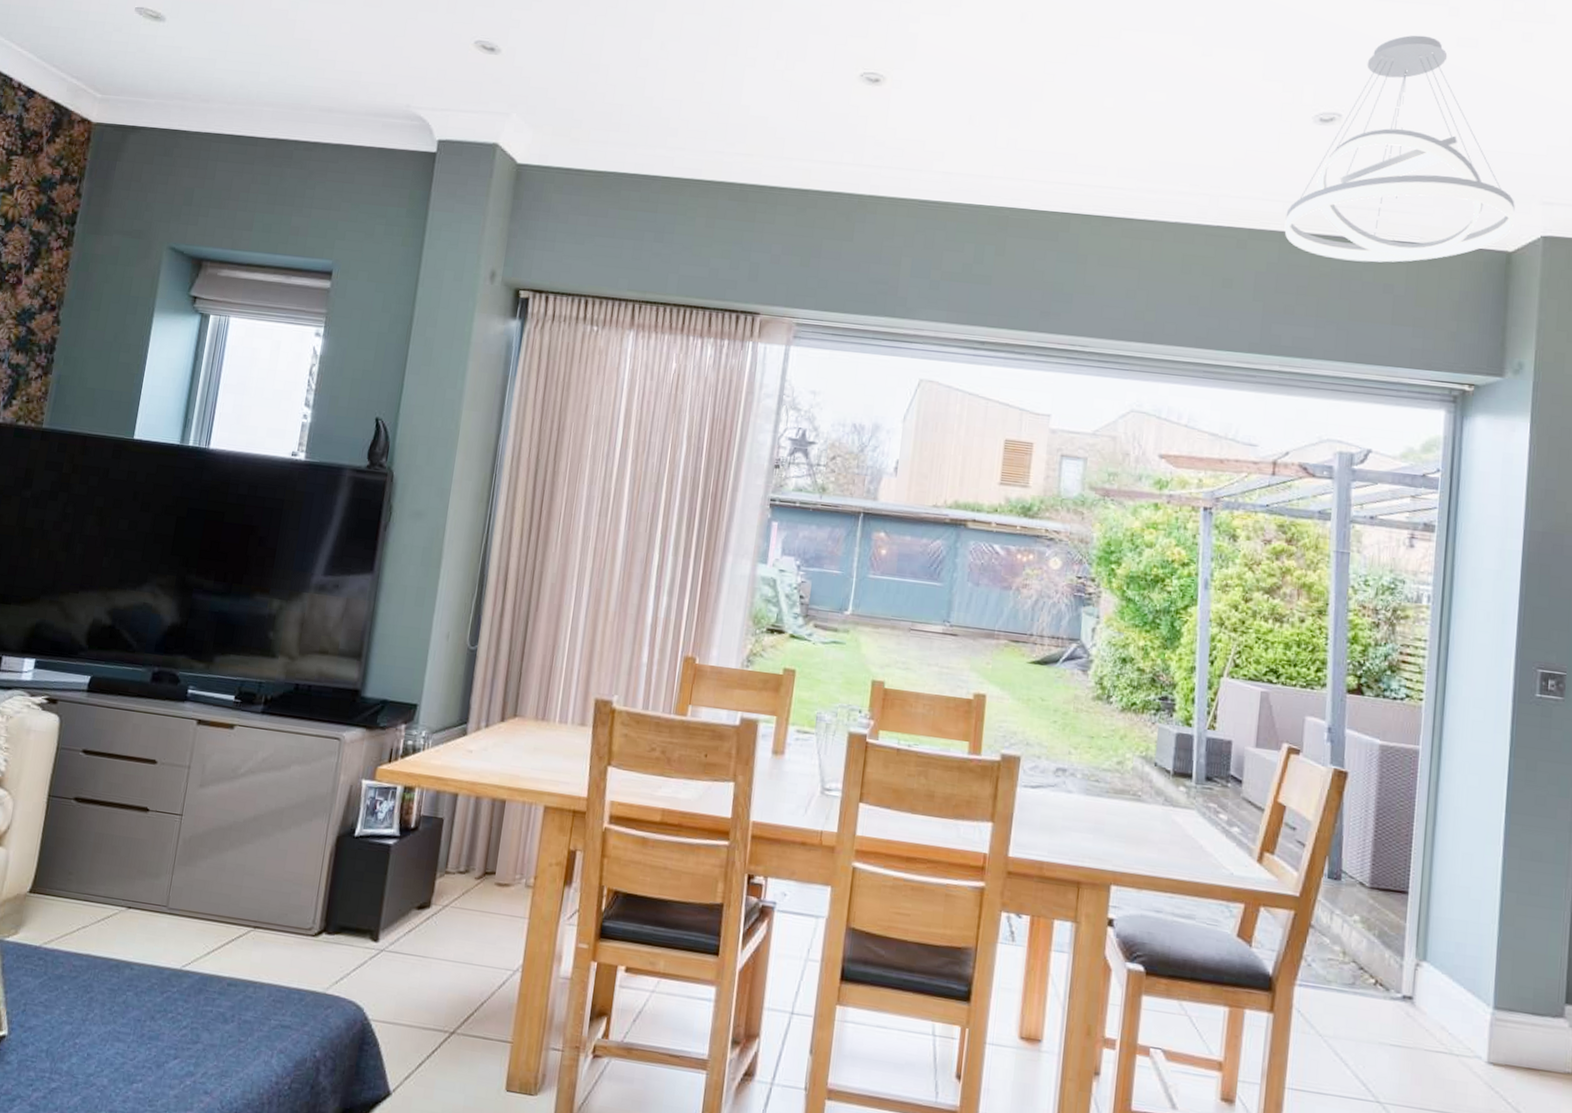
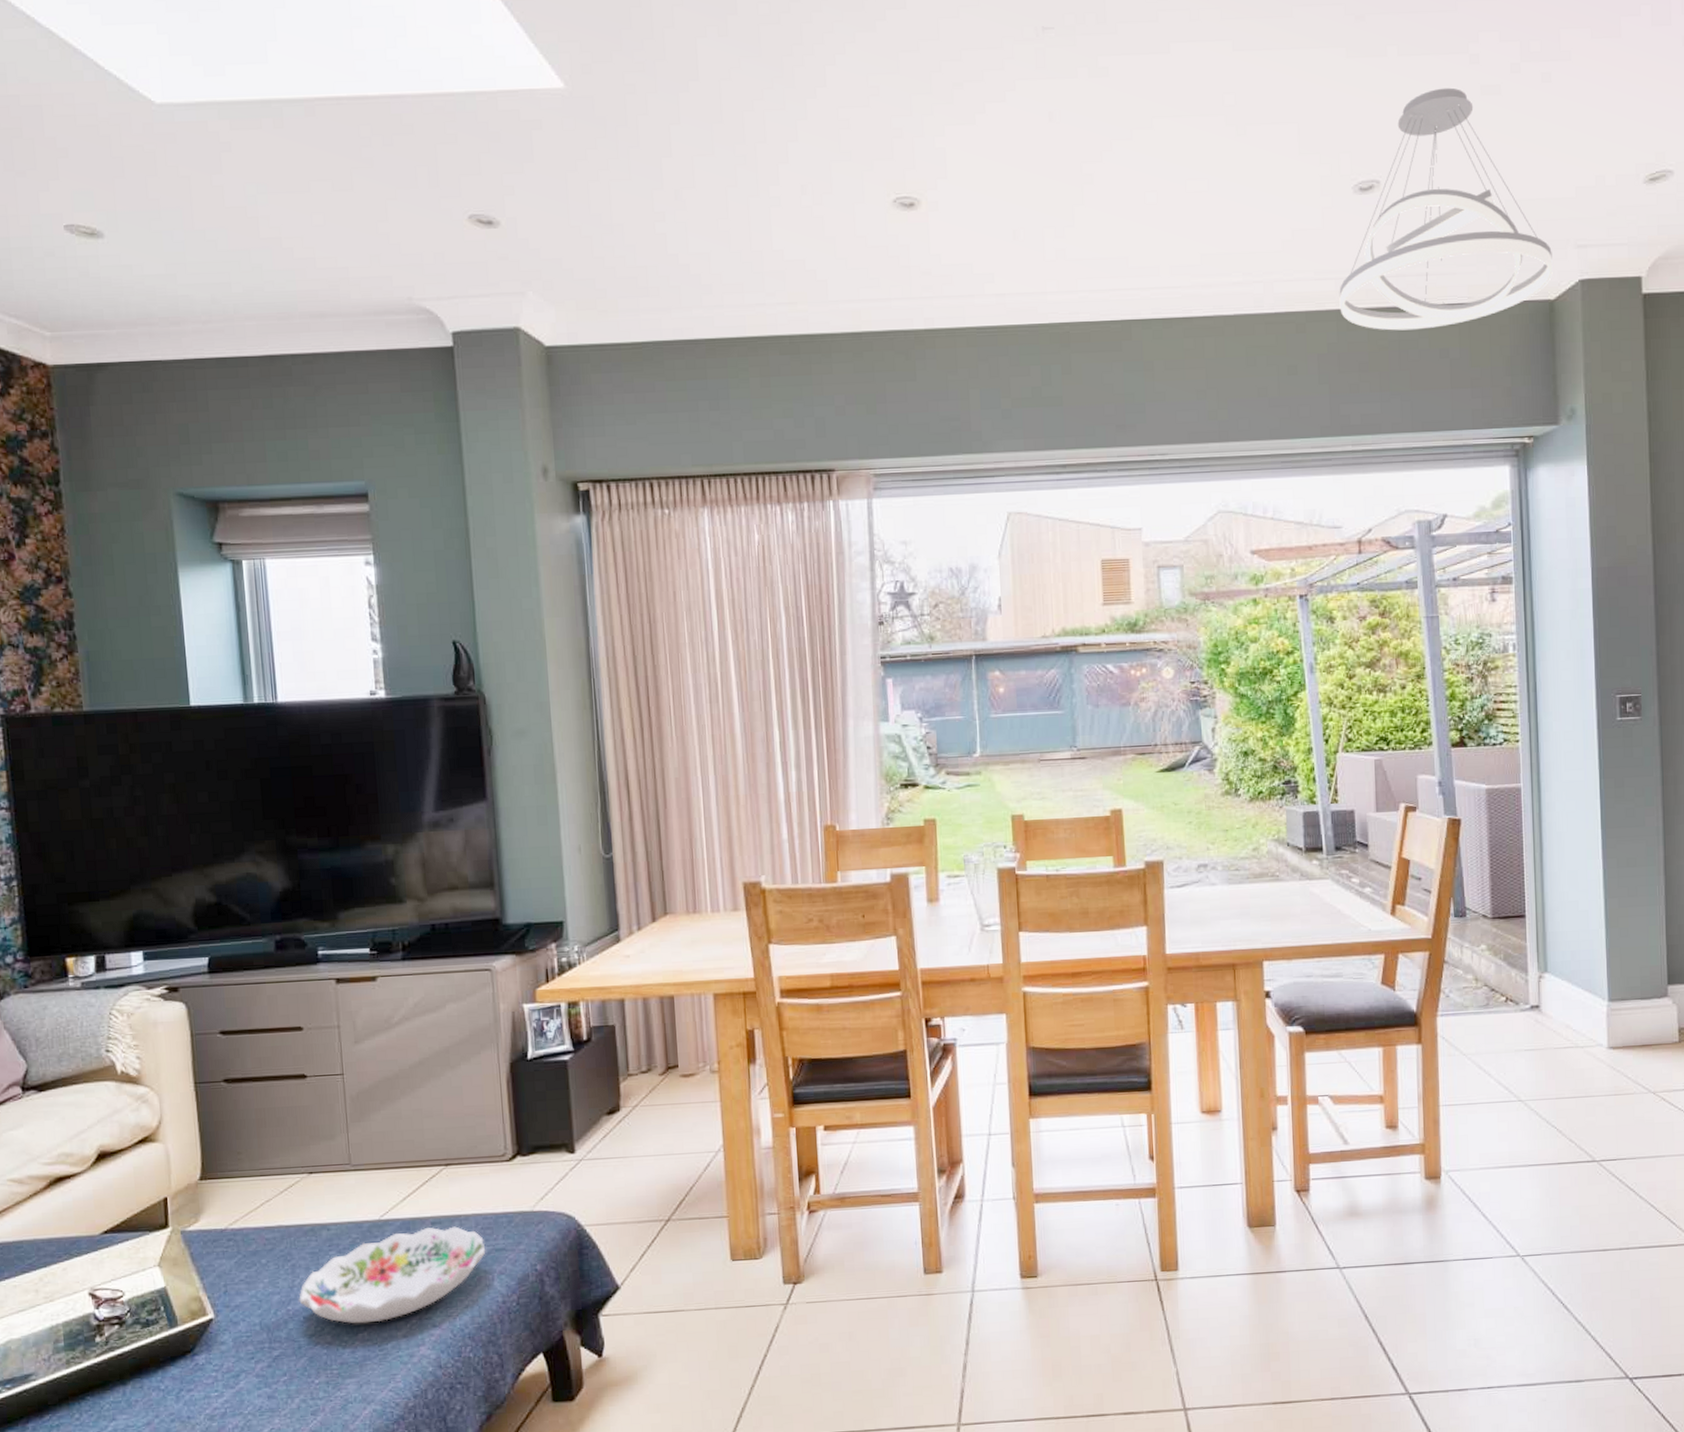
decorative bowl: none [87,986,273,1076] -> present [299,1226,486,1324]

